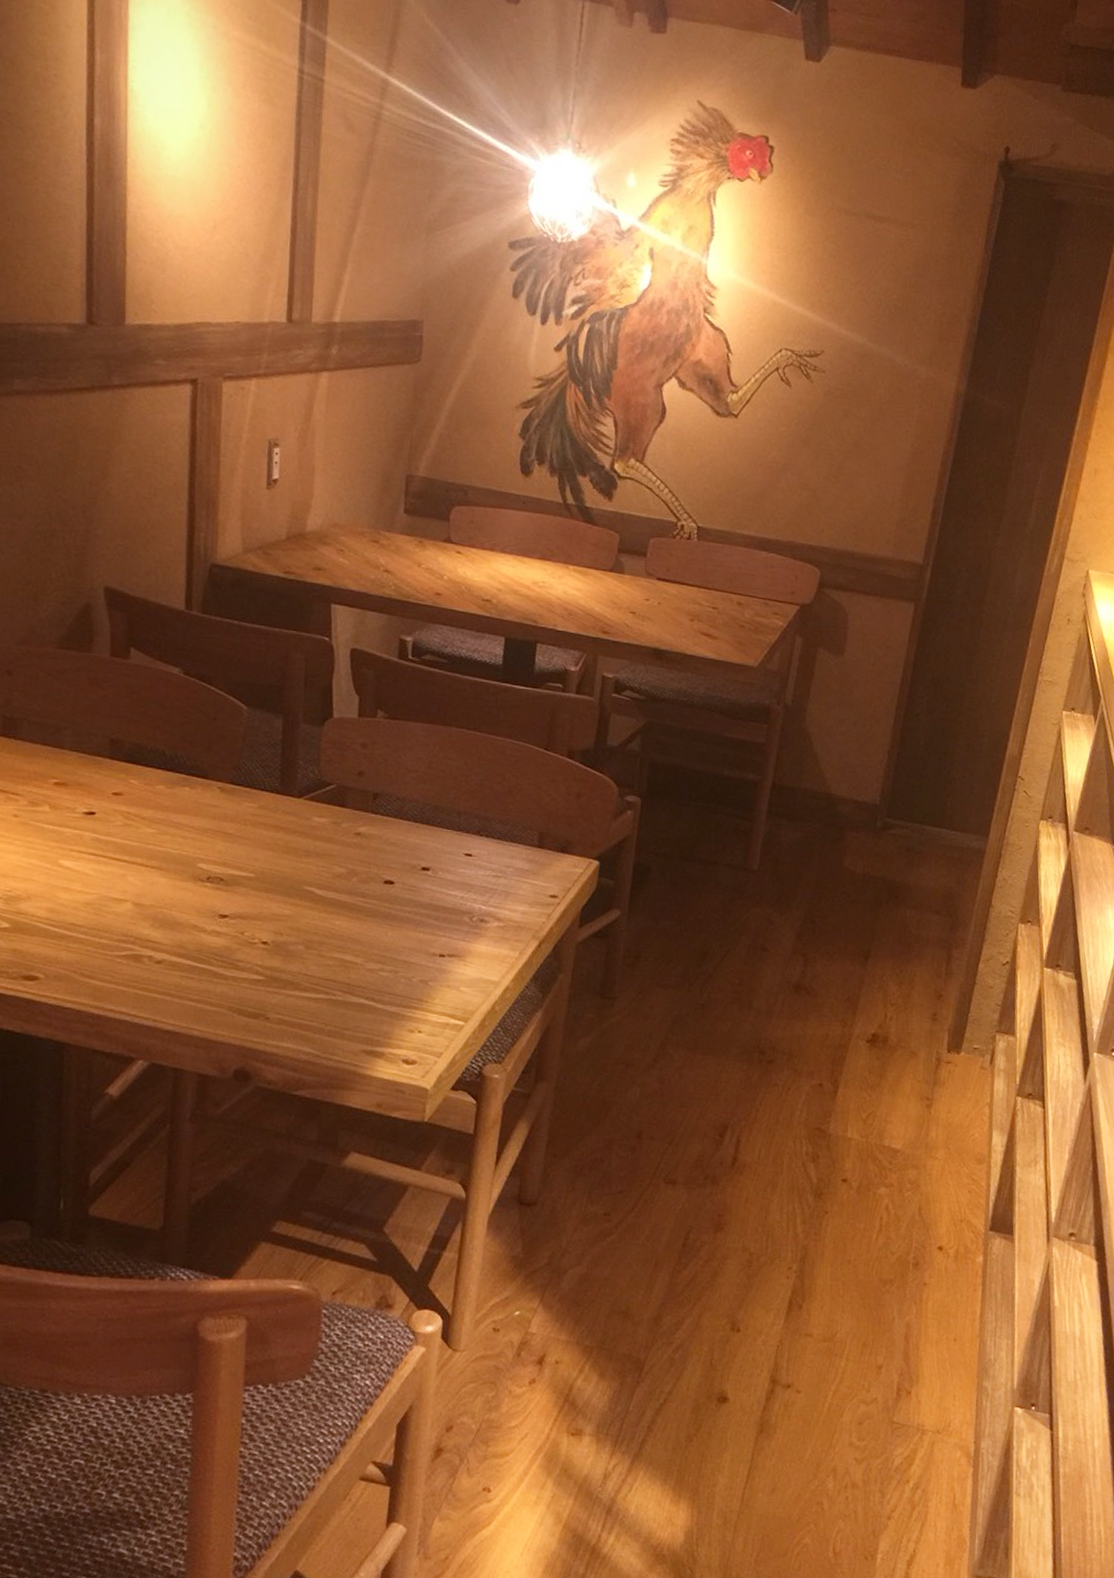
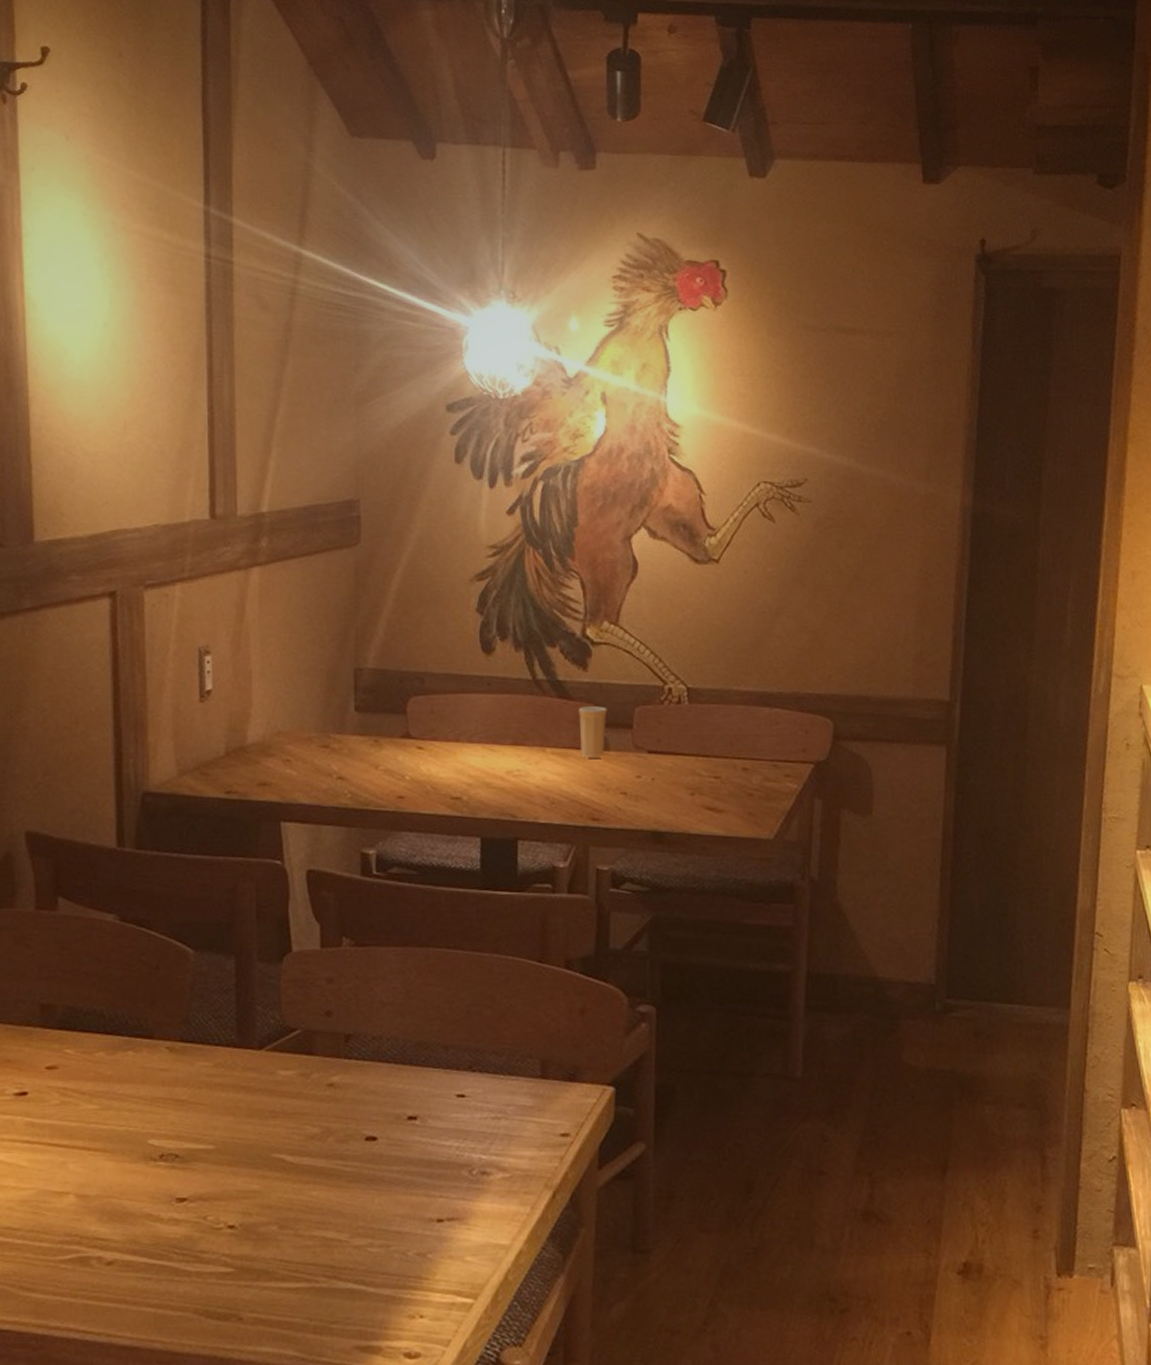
cup: none [599,532,626,580] -> present [578,706,607,758]

